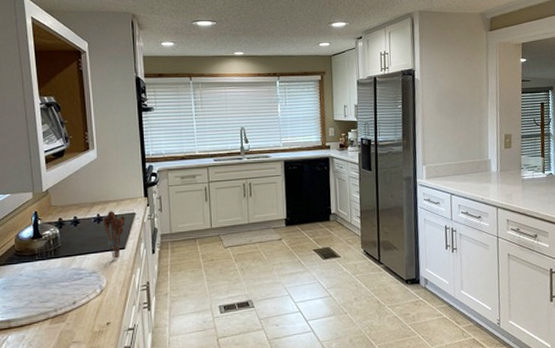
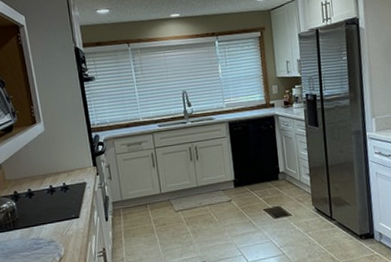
utensil holder: present [103,211,126,259] -> none [56,182,78,228]

